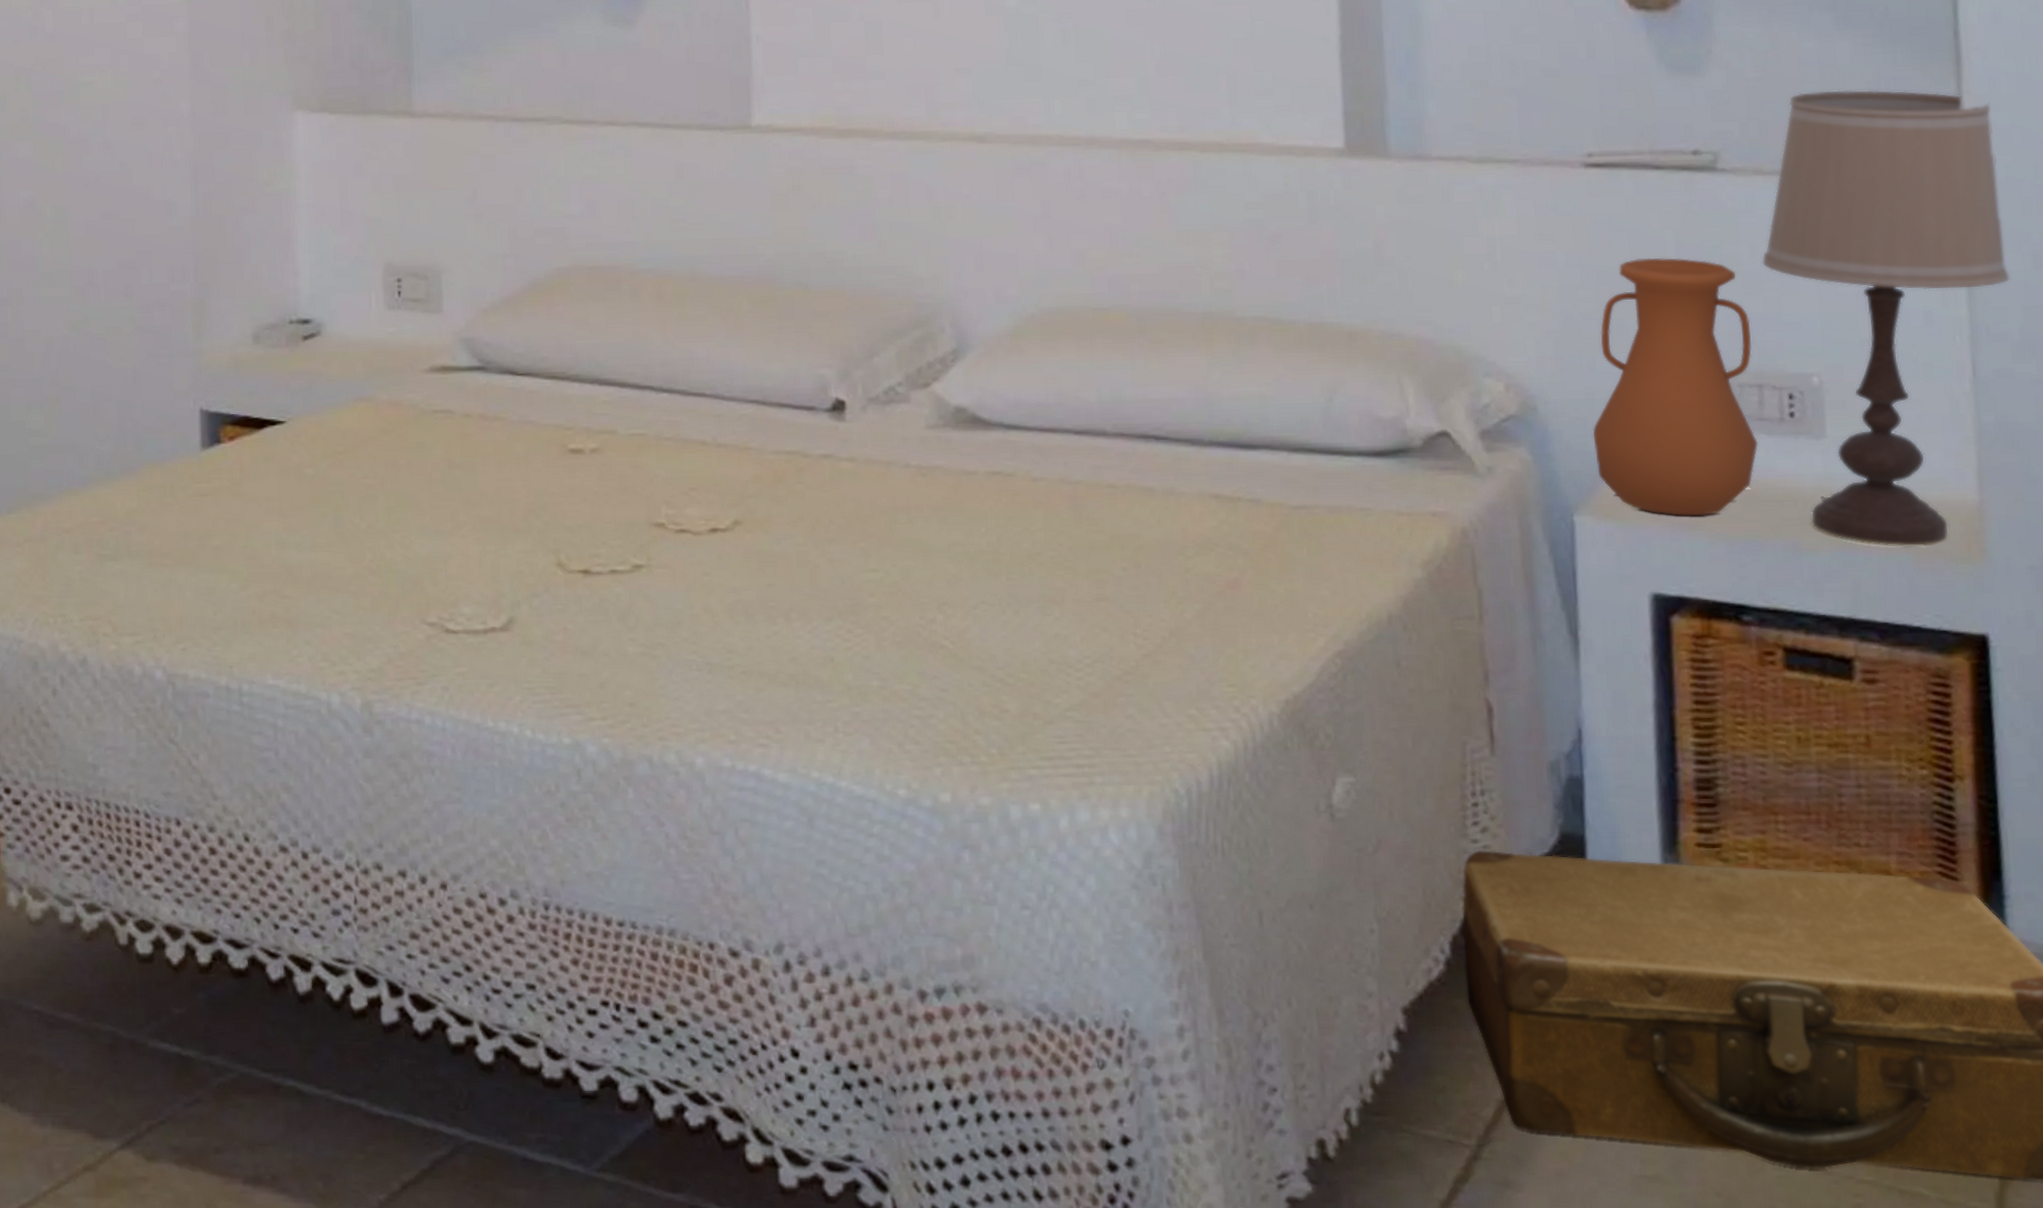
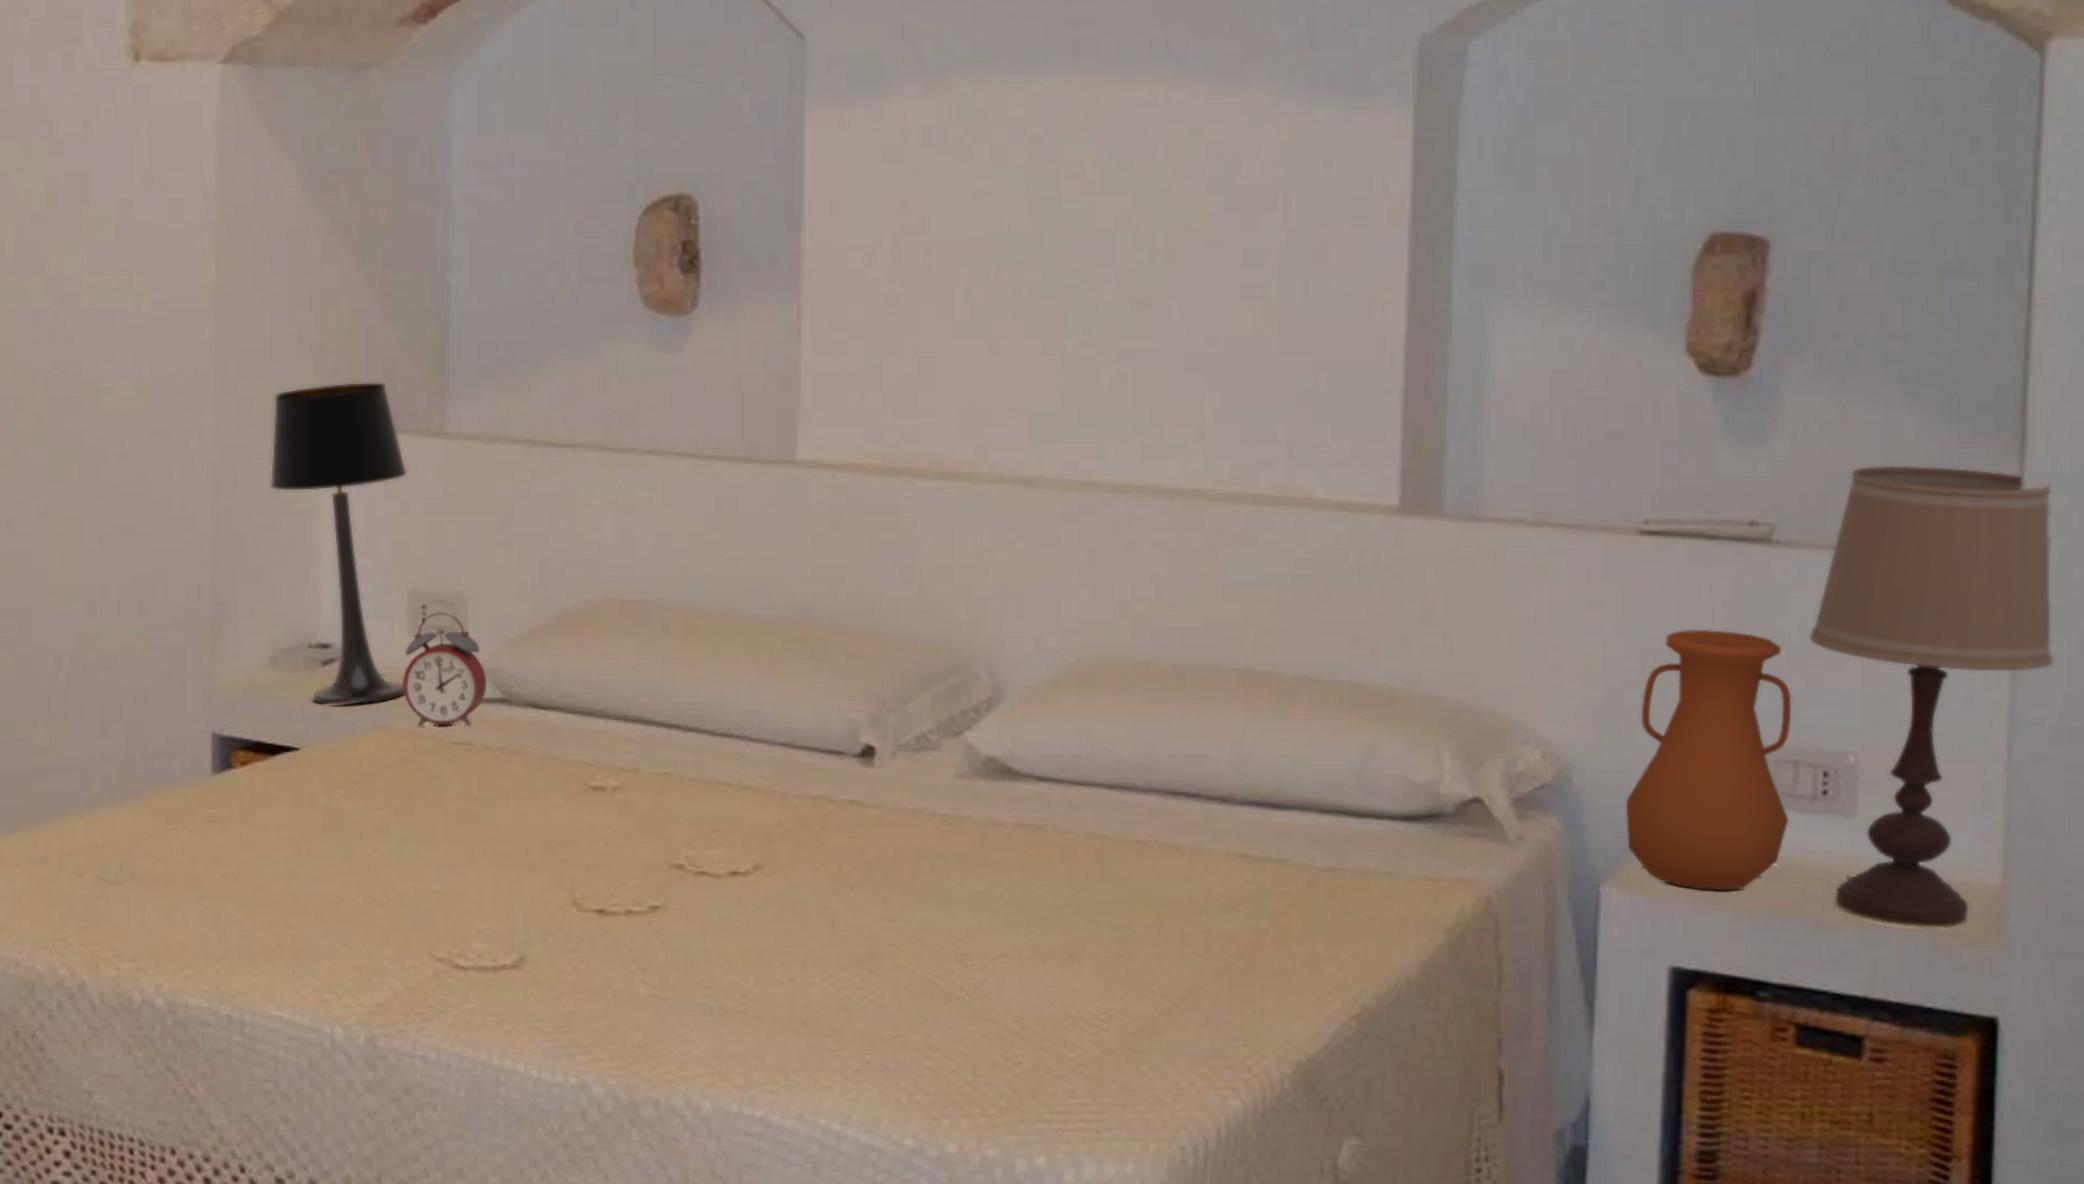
table lamp: none [245,65,384,379] -> present [270,381,408,706]
alarm clock: none [381,285,464,396] -> present [402,612,487,727]

